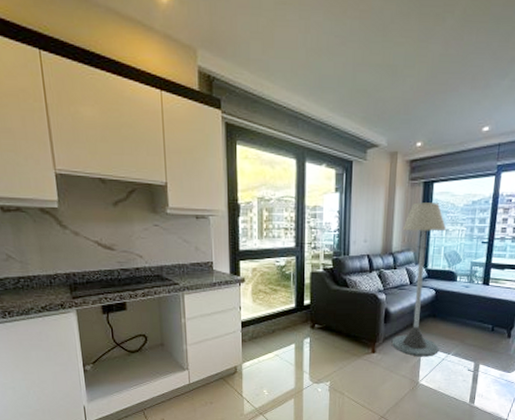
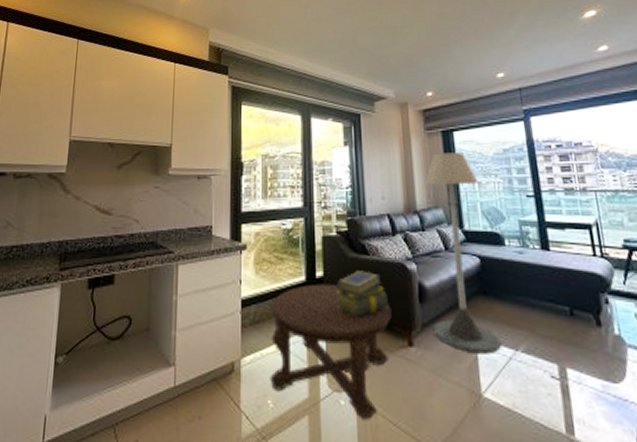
coffee table: none [265,309,362,399] -> present [269,283,392,419]
stack of books: none [319,299,360,334] -> present [335,270,388,318]

